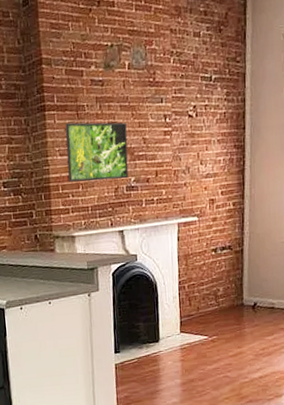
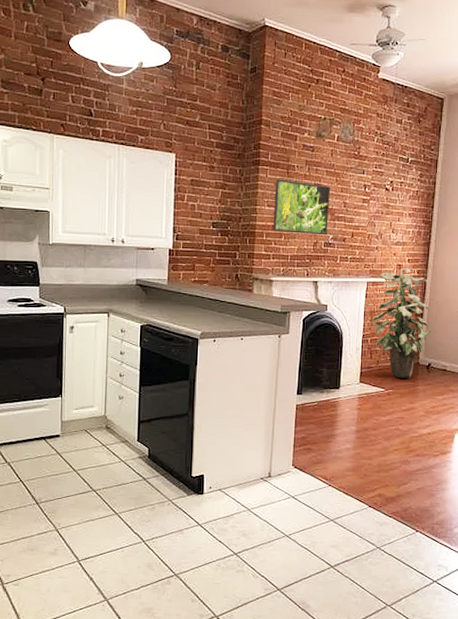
indoor plant: none [188,202,255,323] -> present [372,268,432,378]

